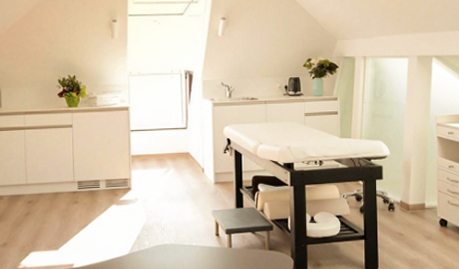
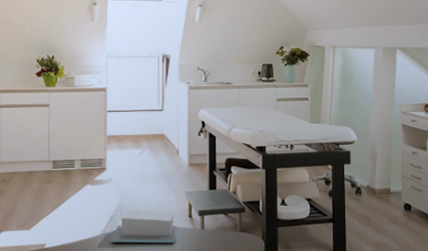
tissue box: none [138,229,205,262] -> present [111,209,178,243]

